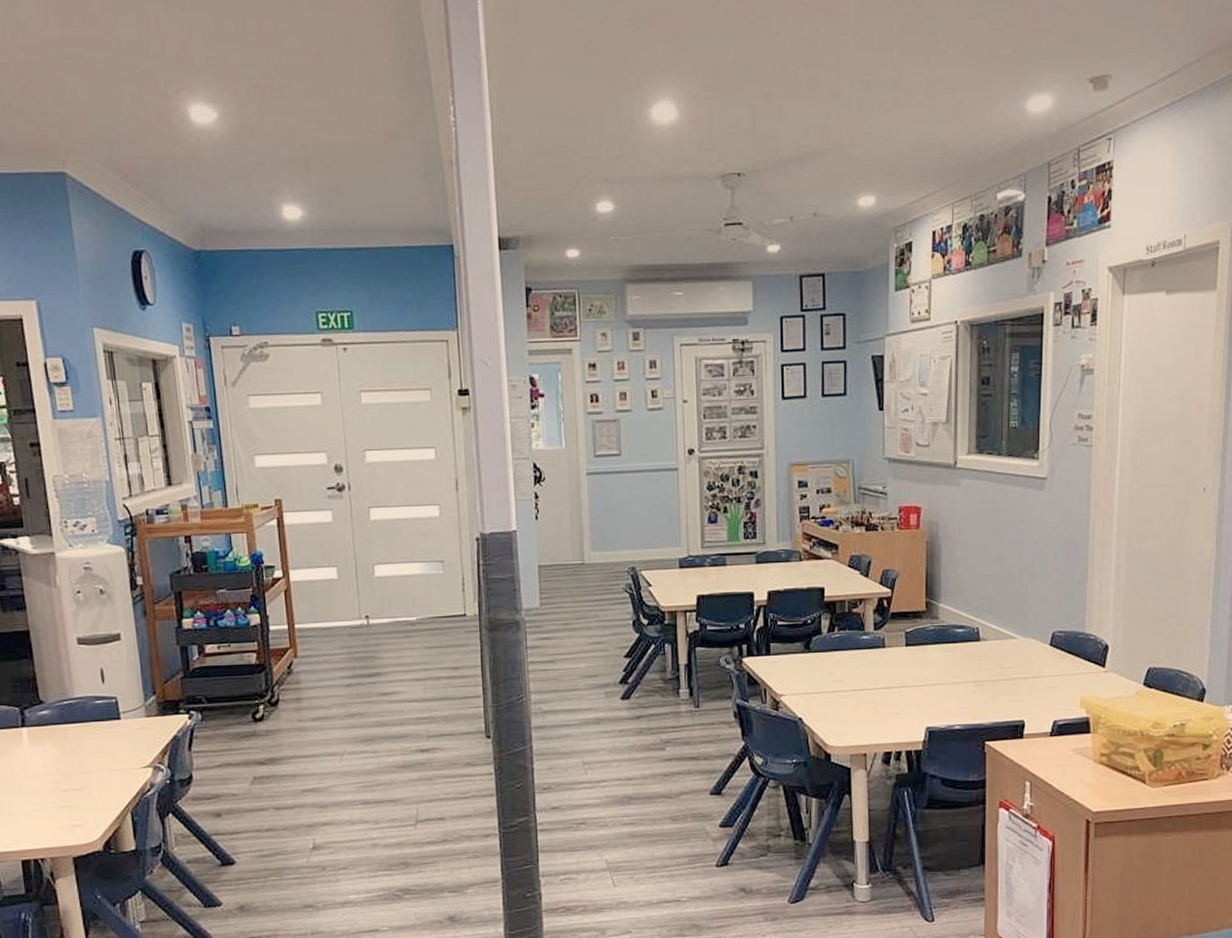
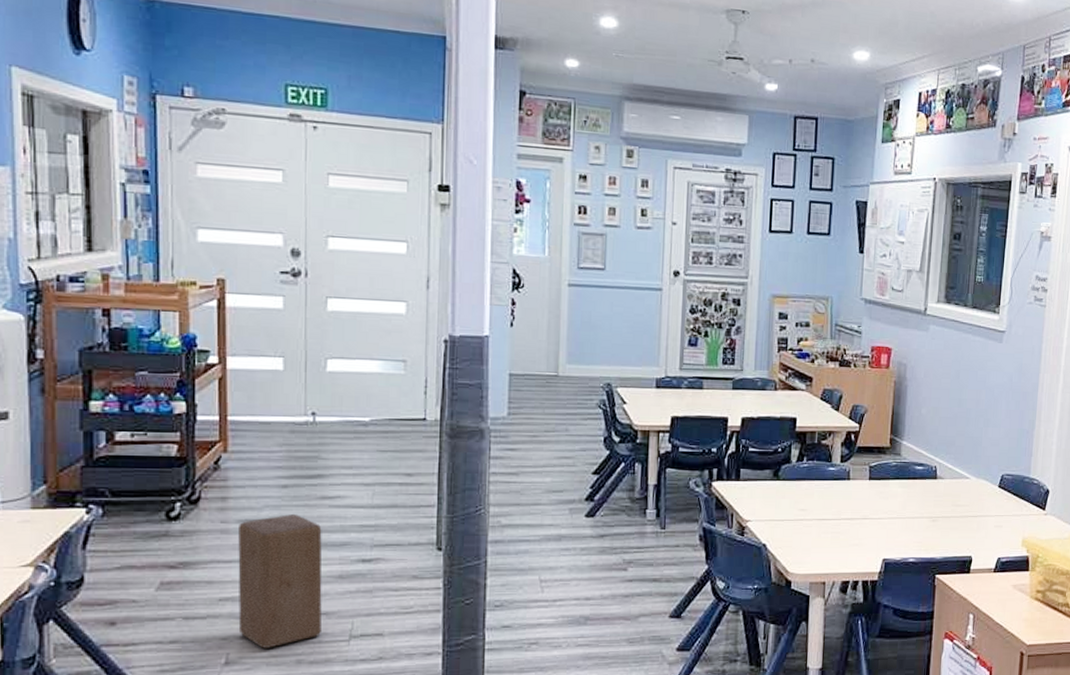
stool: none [313,711,391,834] -> present [238,514,322,648]

